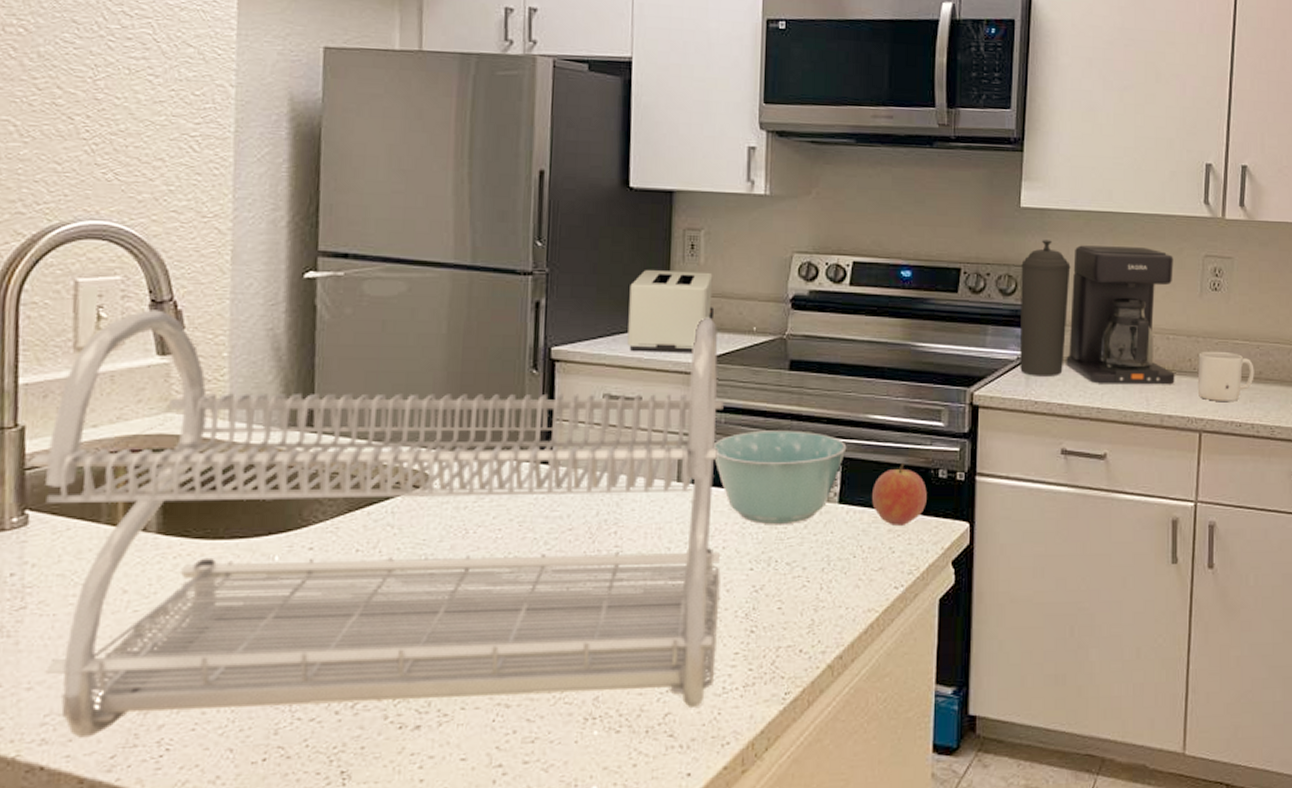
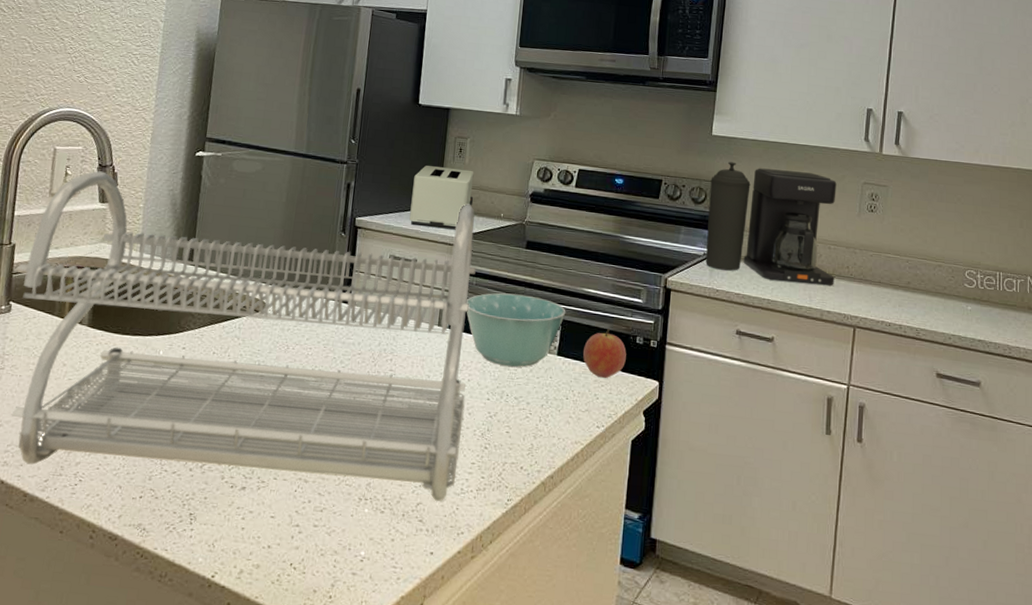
mug: present [1197,351,1254,401] -> none [853,260,904,305]

